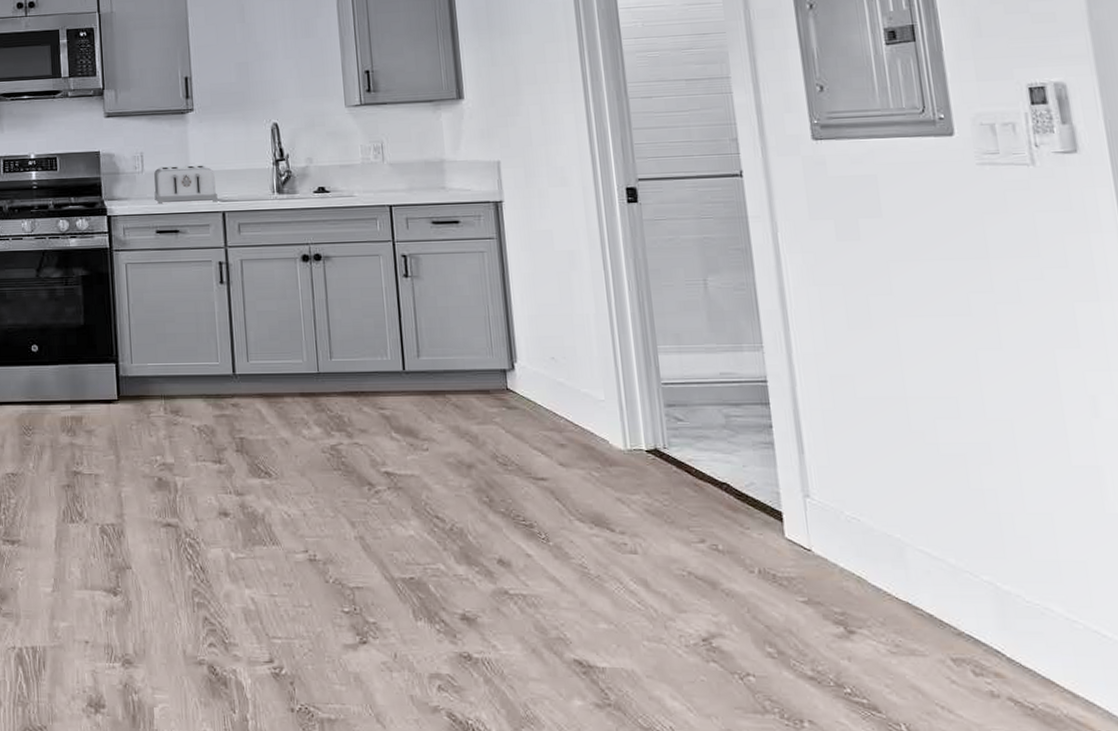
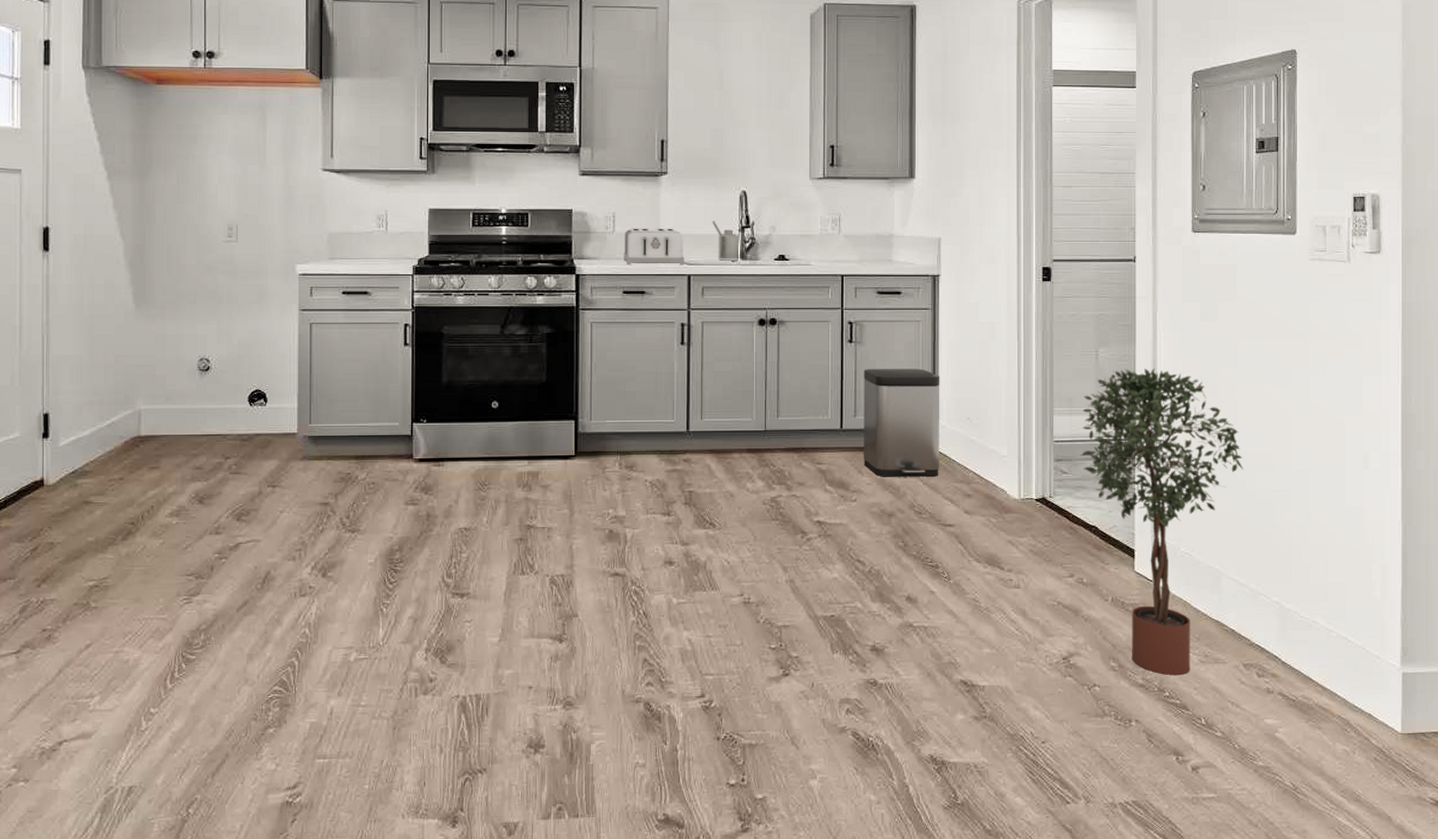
soap dispenser: none [244,155,275,197] -> present [712,221,739,262]
pedal bin: none [424,304,524,424] -> present [864,369,940,477]
potted tree: none [694,297,919,667] -> present [1080,367,1244,675]

